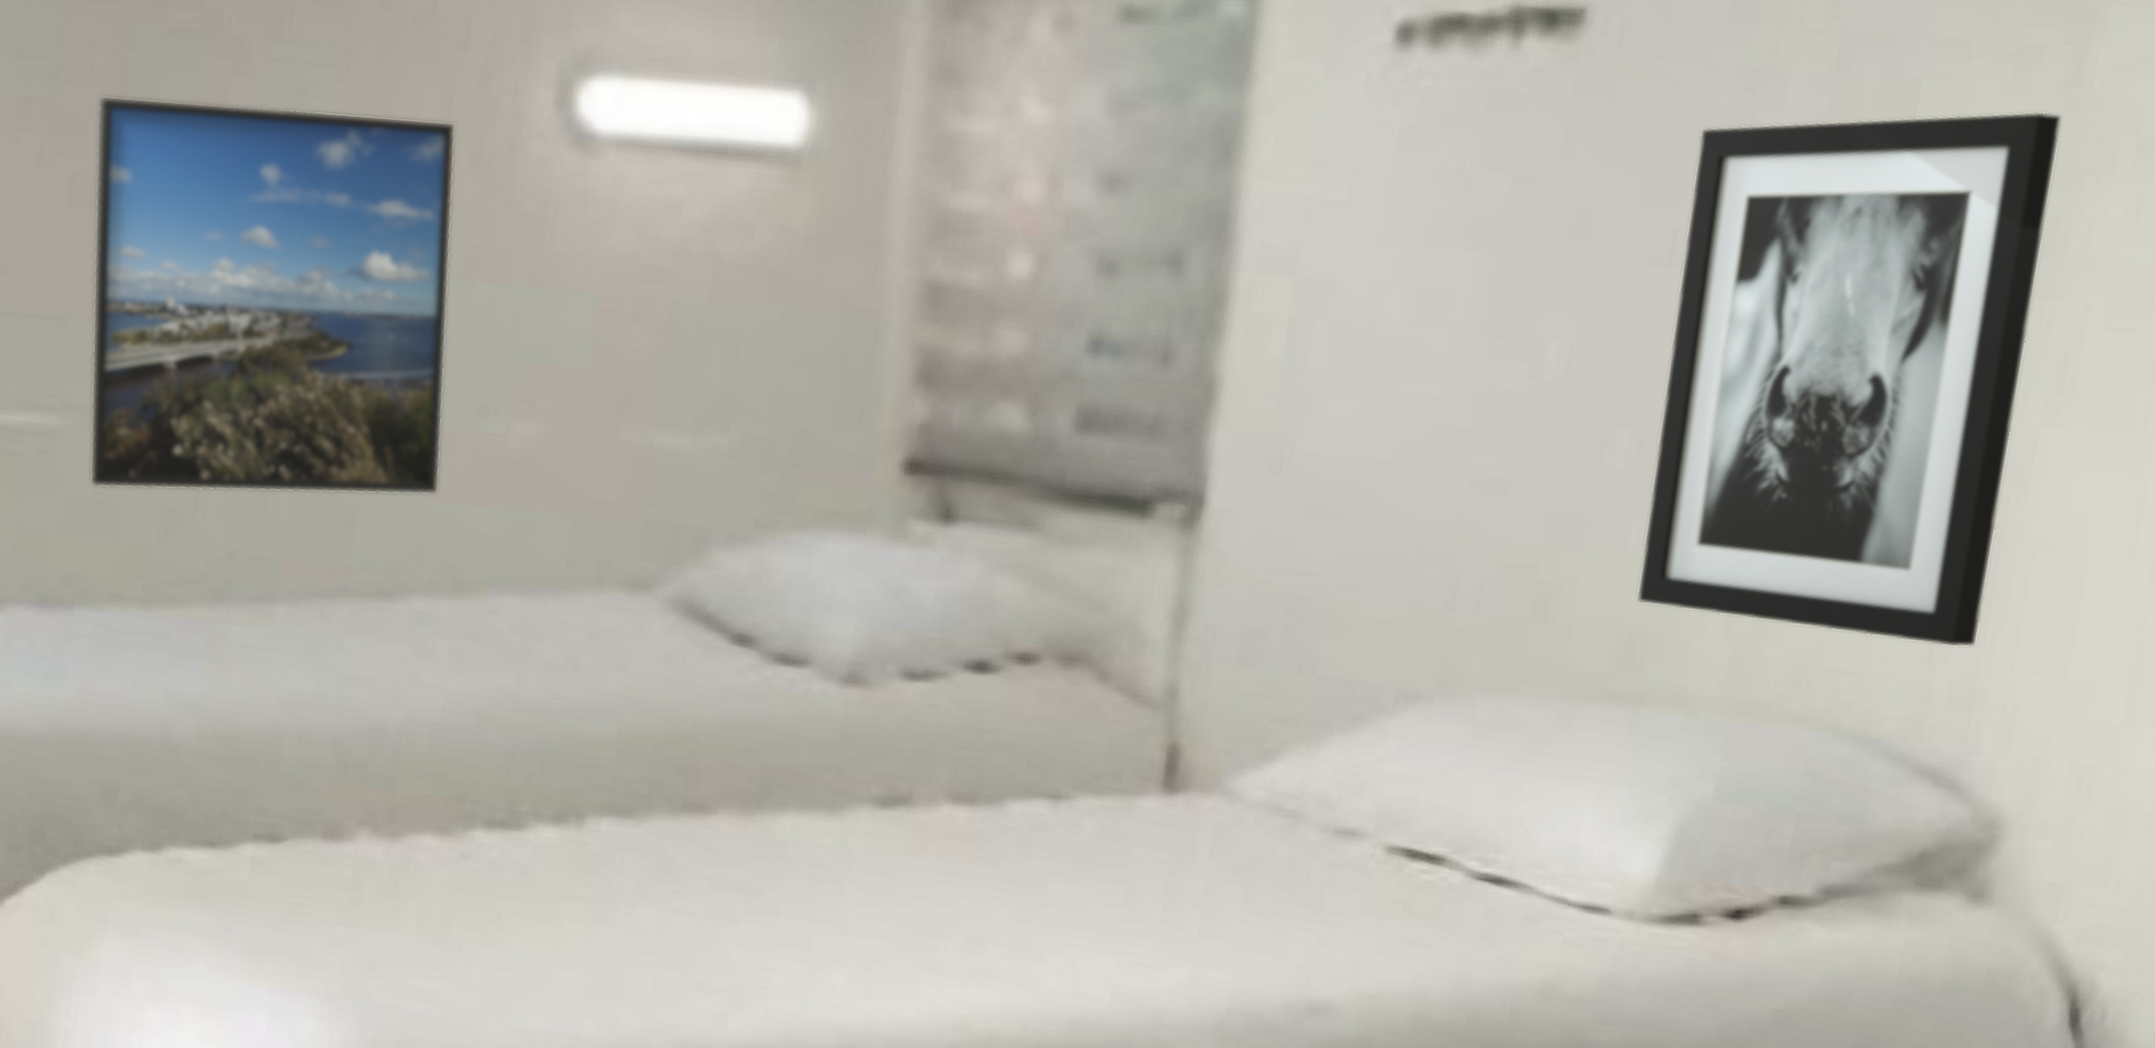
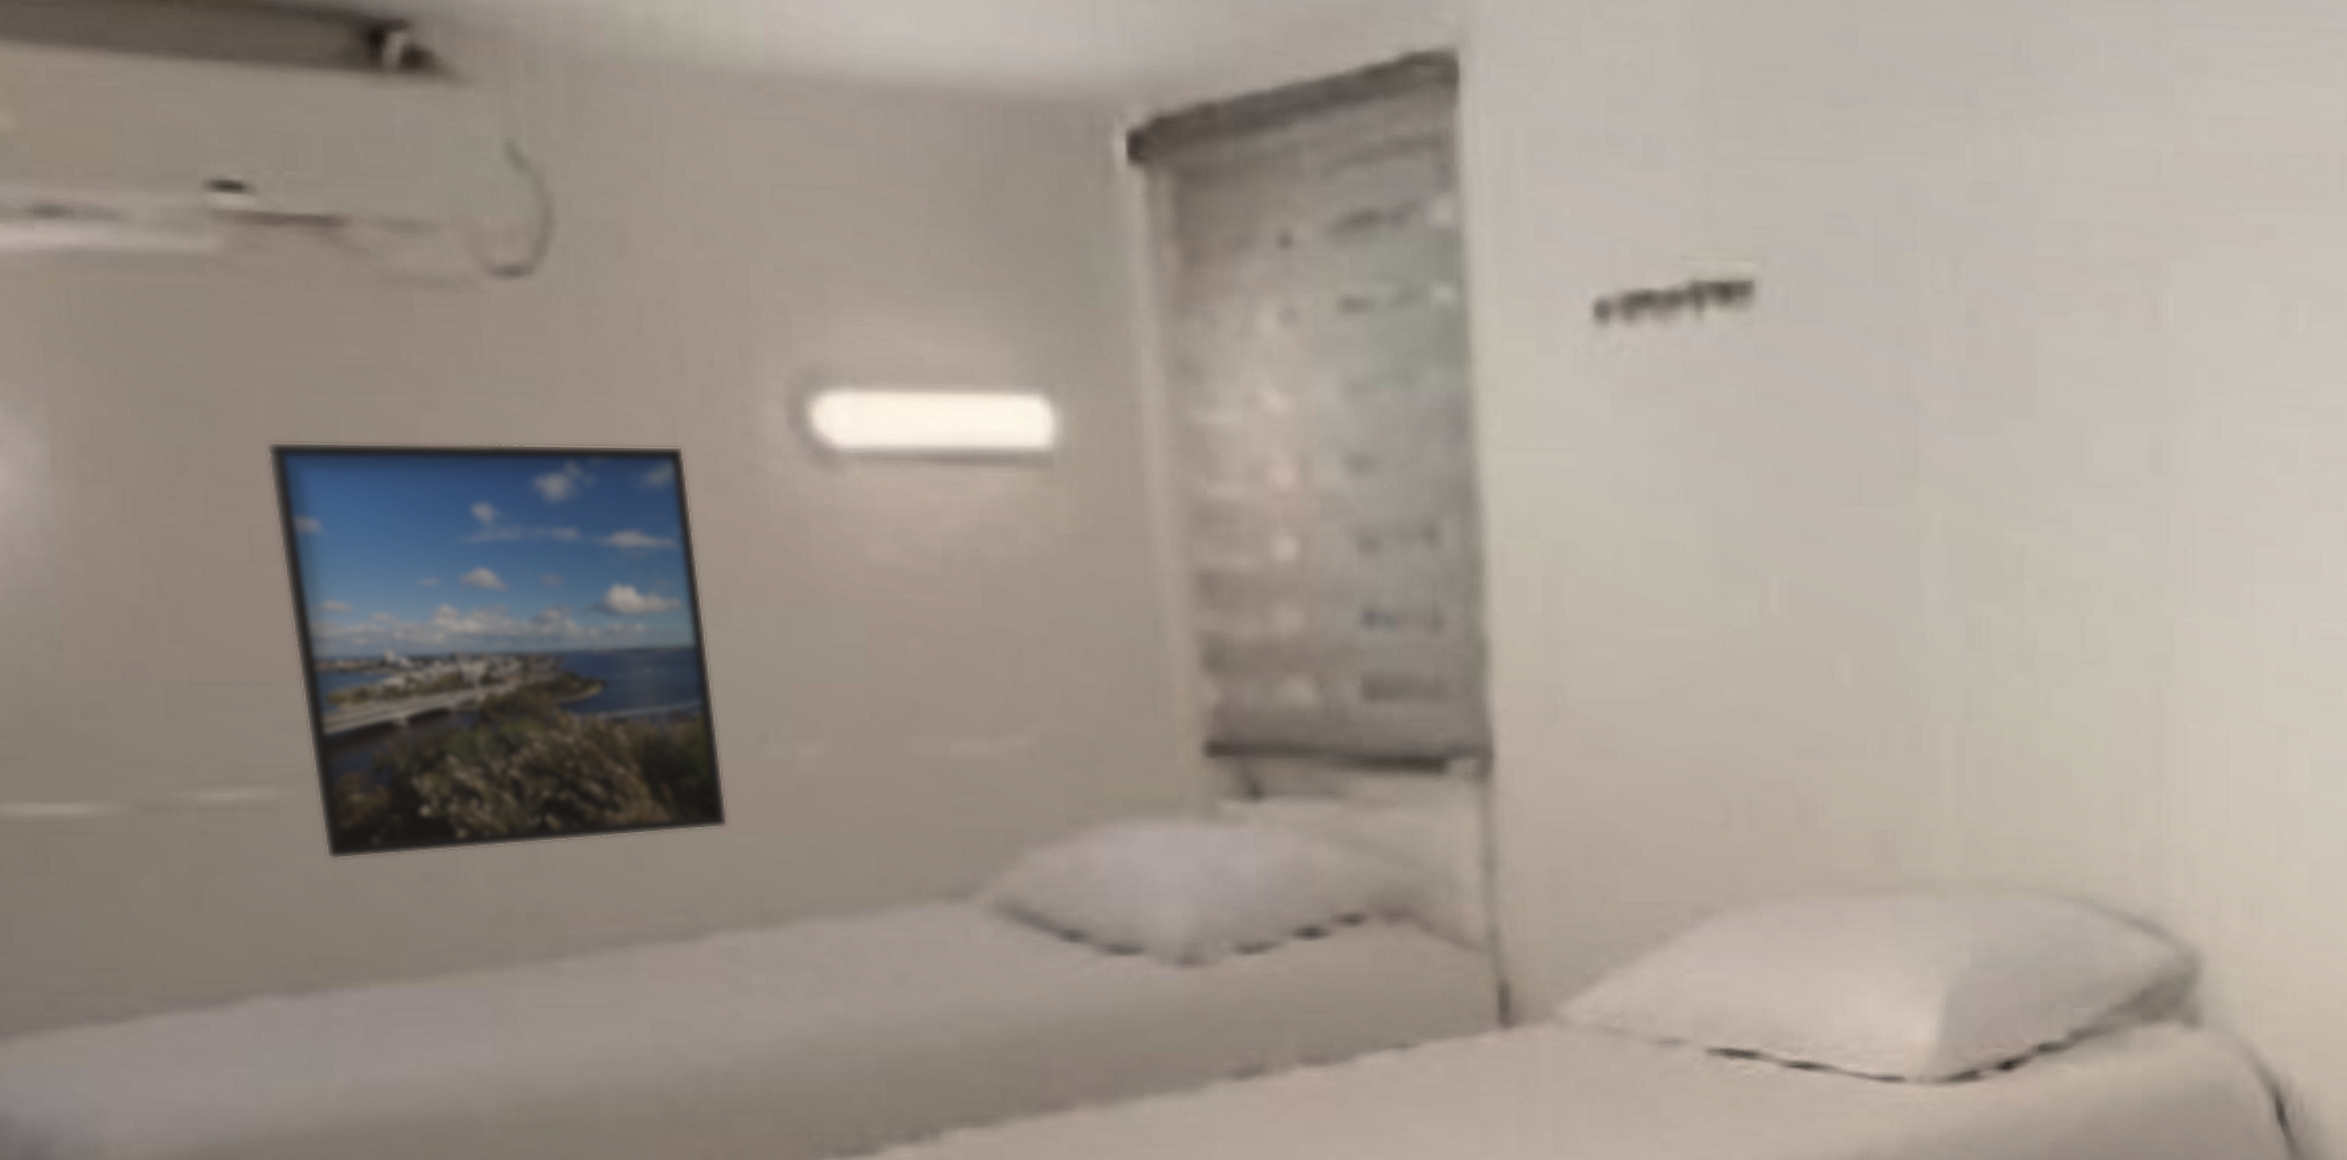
wall art: present [1637,111,2063,648] -> none [1867,352,2156,812]

